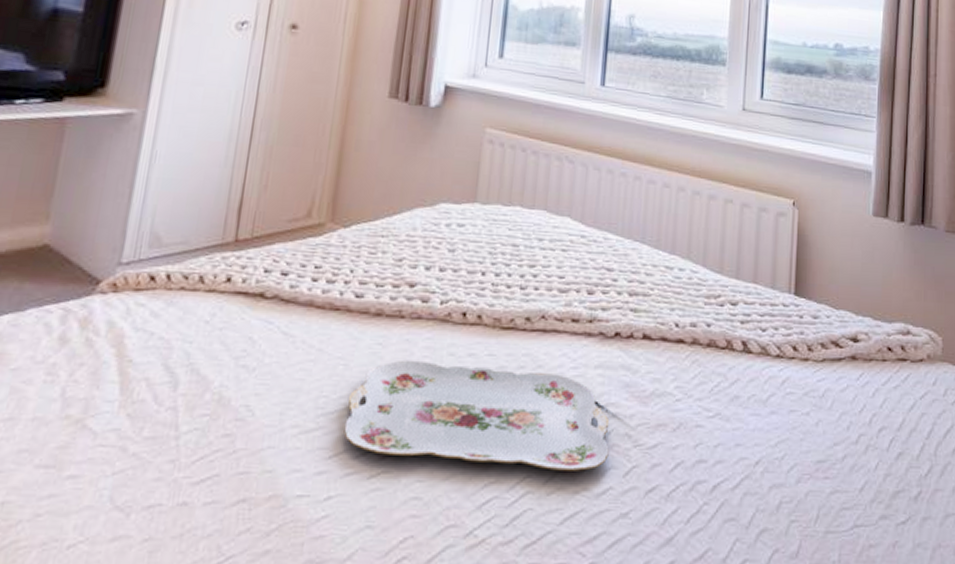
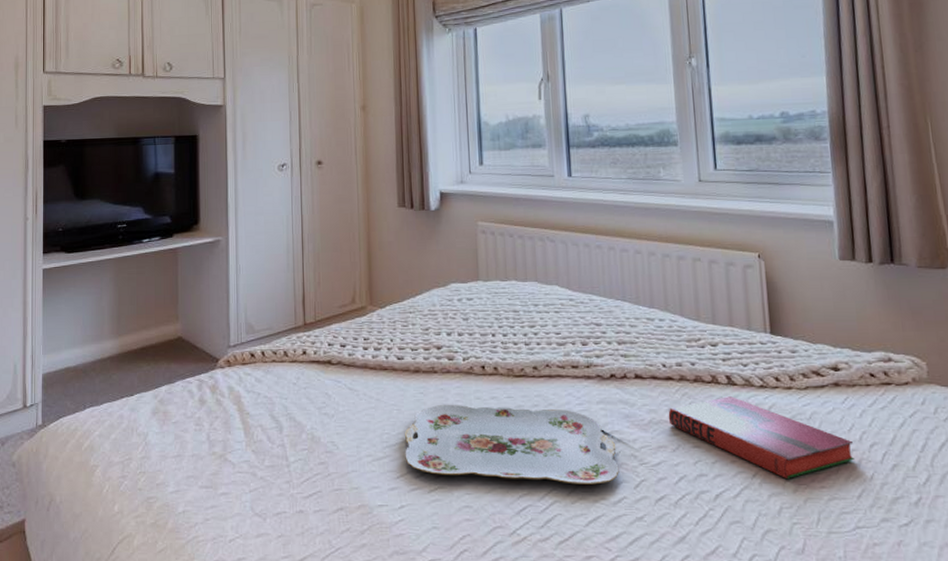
hardback book: none [673,366,863,469] -> present [668,396,854,480]

